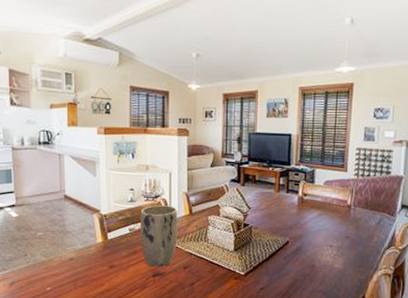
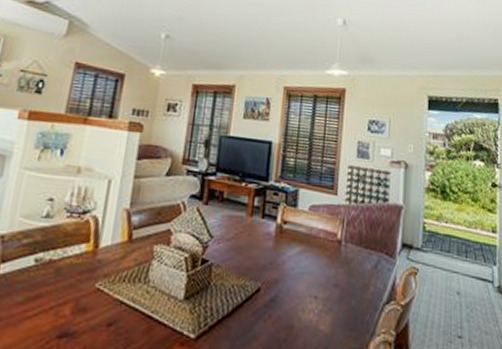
plant pot: present [140,205,178,268] -> none [47,225,112,323]

